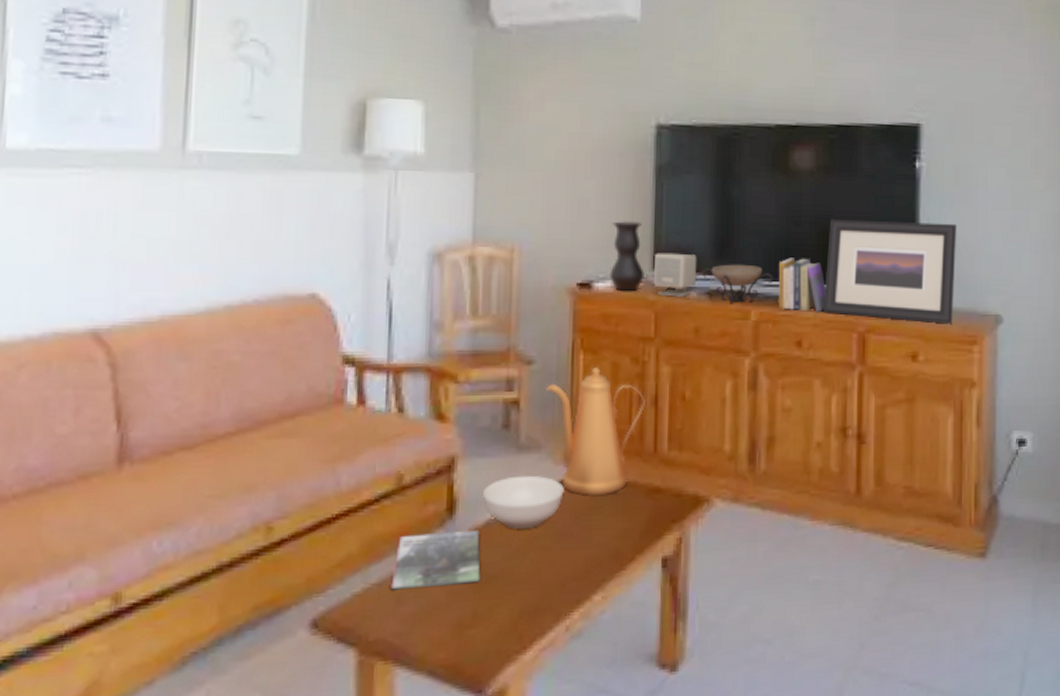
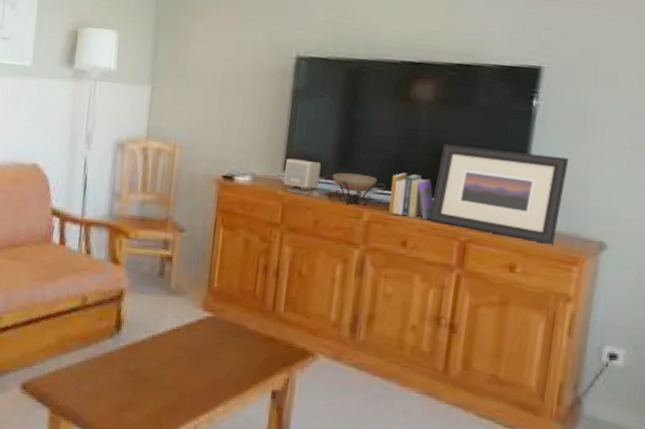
magazine: present [391,531,481,591] -> none [74,339,137,382]
bowl: present [482,475,564,529] -> none [140,311,201,350]
coffee pot: present [546,366,645,497] -> none [193,240,269,337]
vase: present [609,221,644,292] -> none [248,131,279,187]

